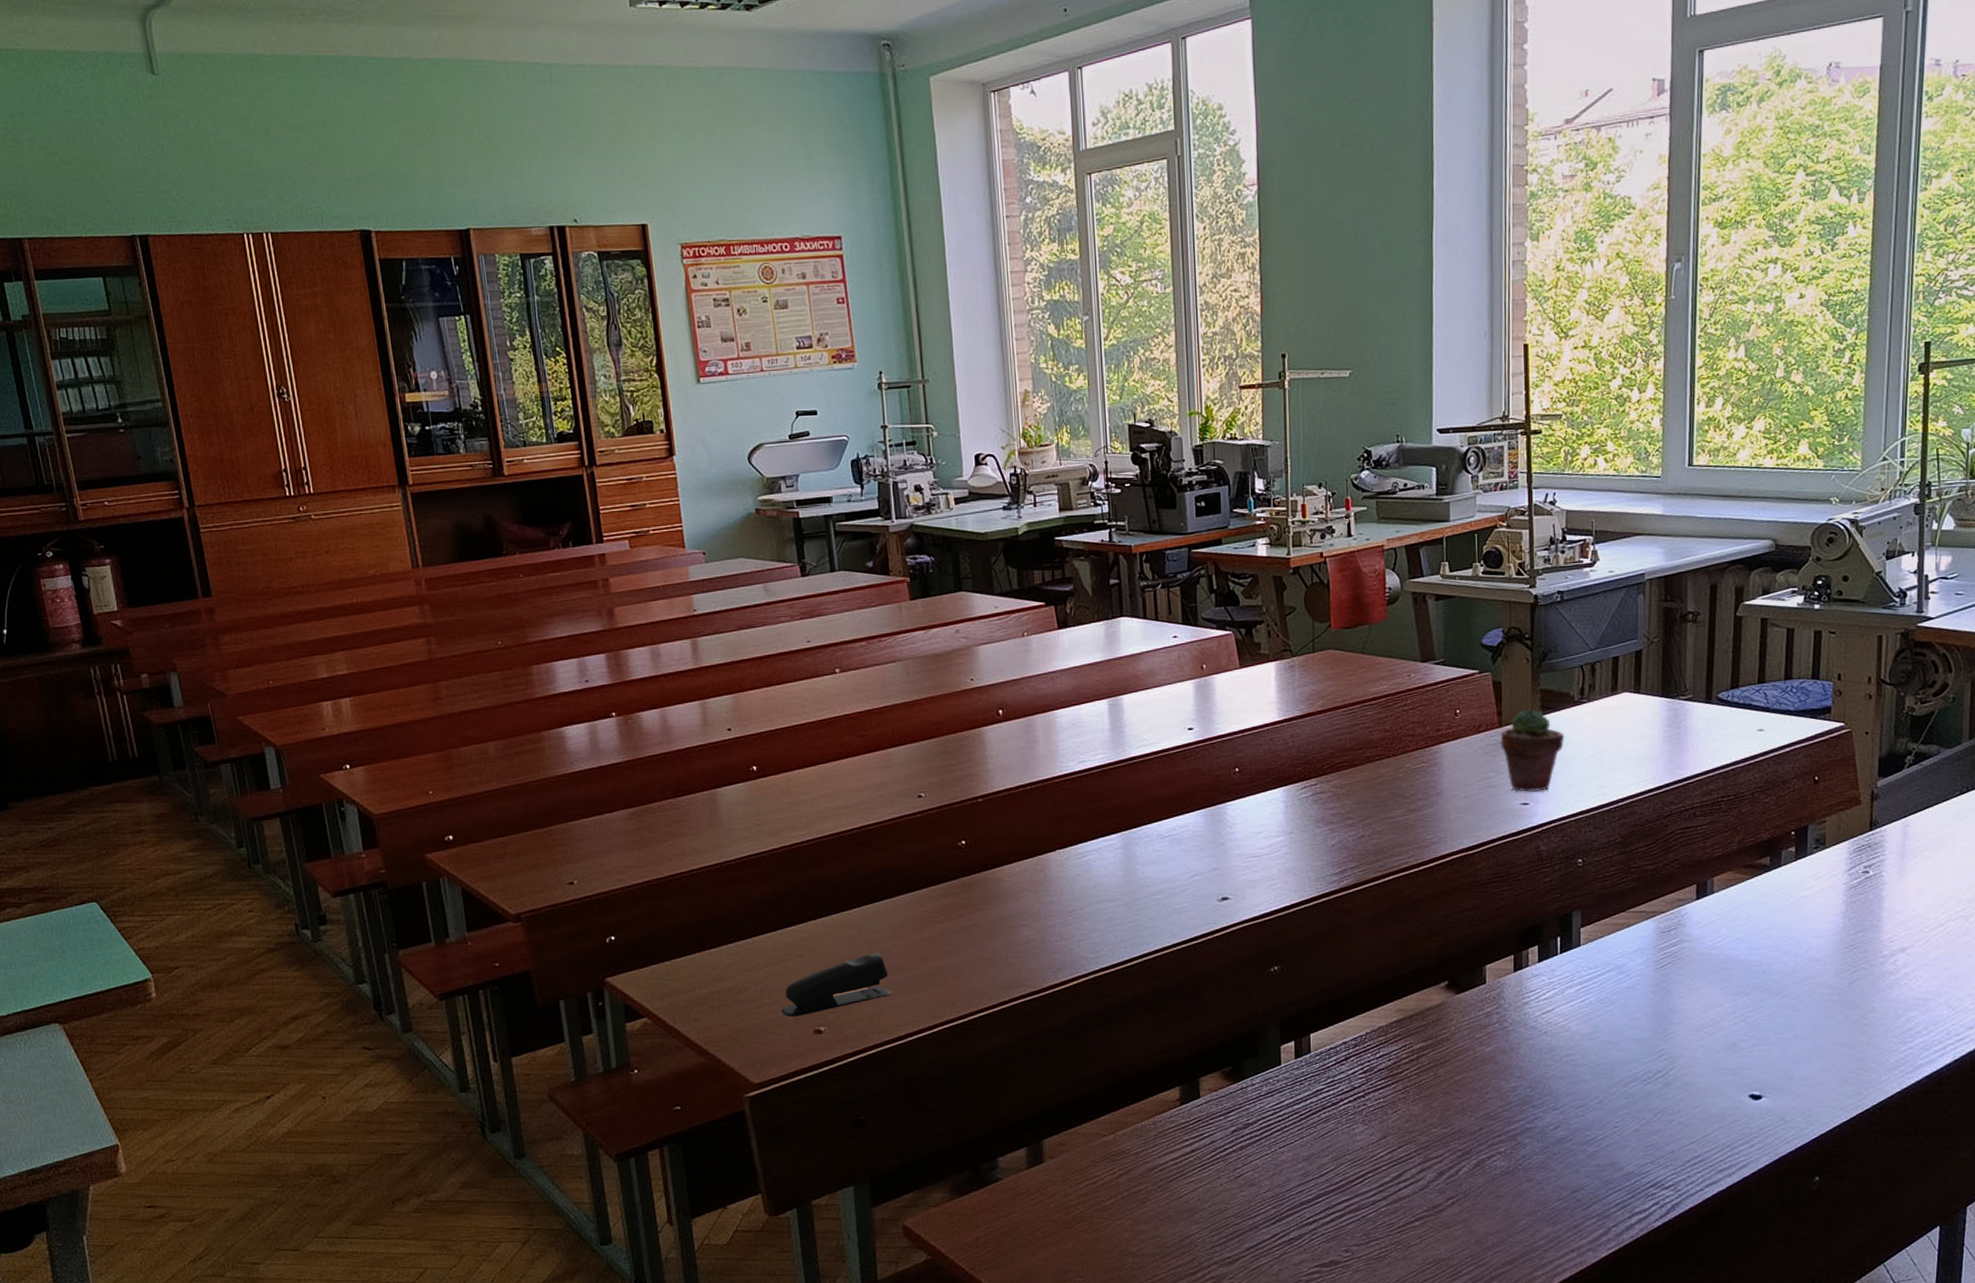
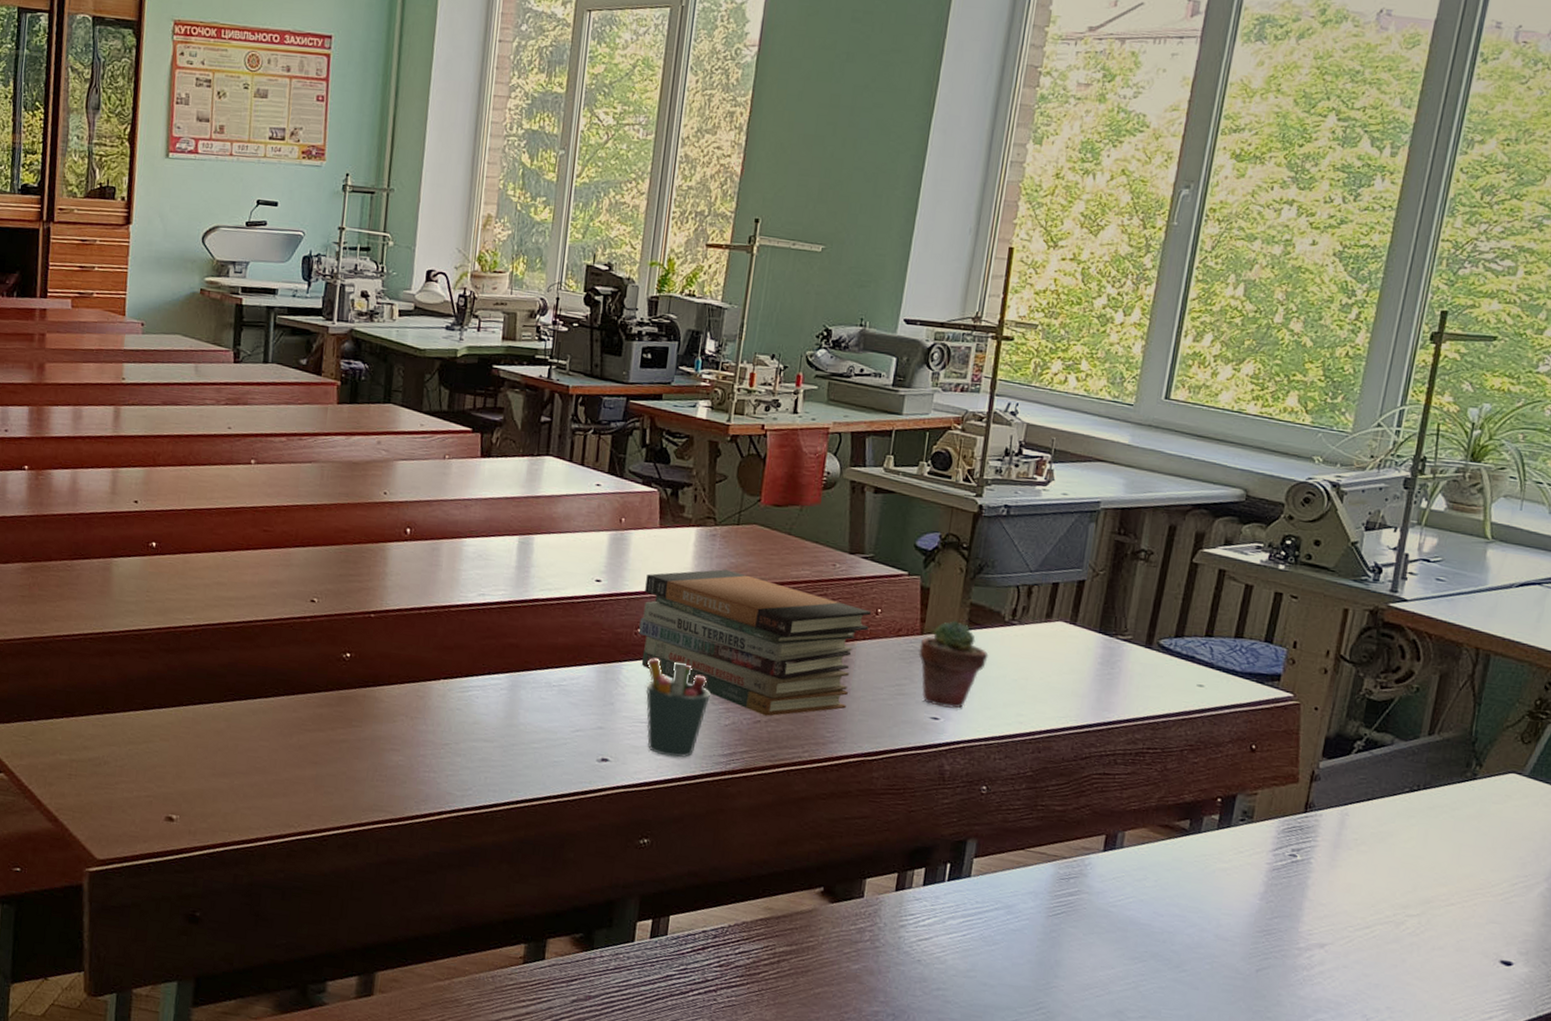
stapler: present [781,953,891,1018] -> none [136,750,250,801]
book stack: none [1235,697,1451,830] -> present [638,569,871,716]
pen holder: none [1250,793,1314,885] -> present [646,657,711,758]

